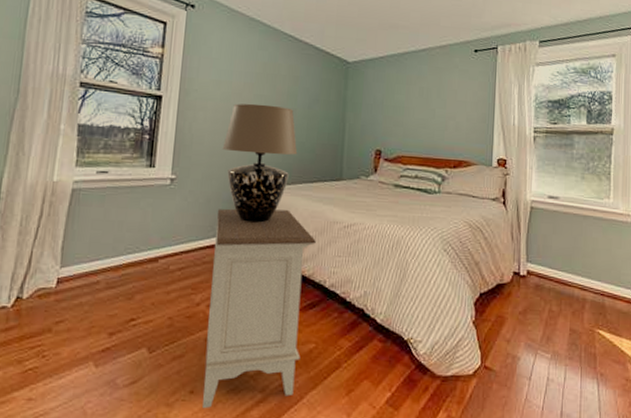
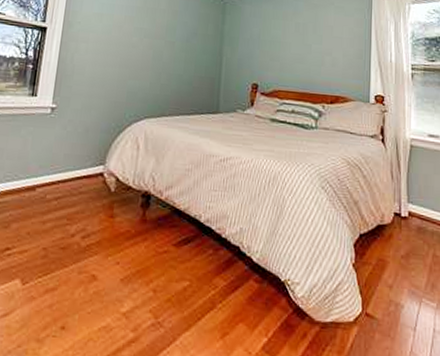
nightstand: present [202,208,316,409] -> none [73,138,192,347]
table lamp: present [222,103,298,223] -> none [102,36,175,154]

